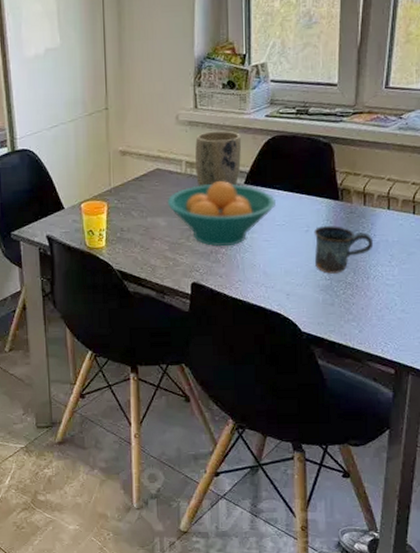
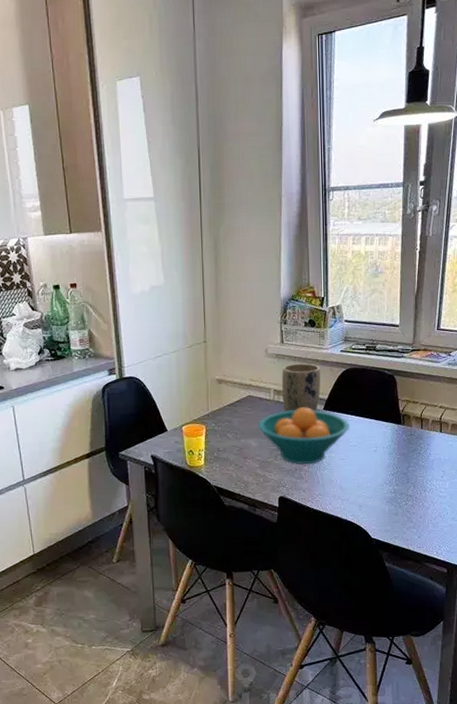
mug: present [314,226,374,274] -> none [381,446,429,488]

